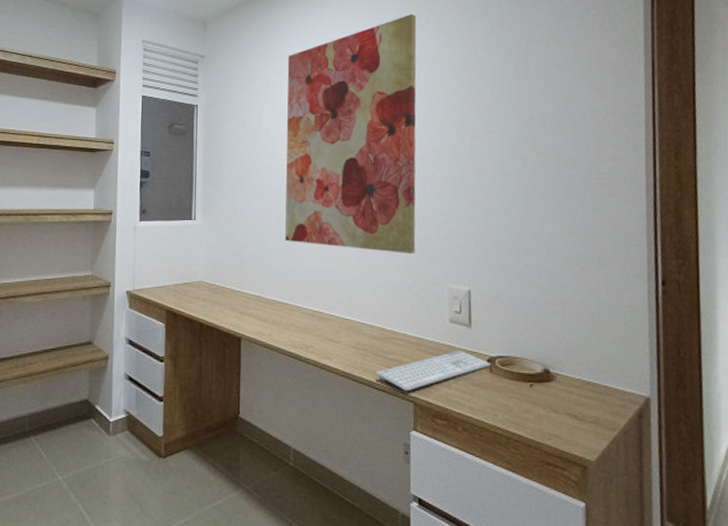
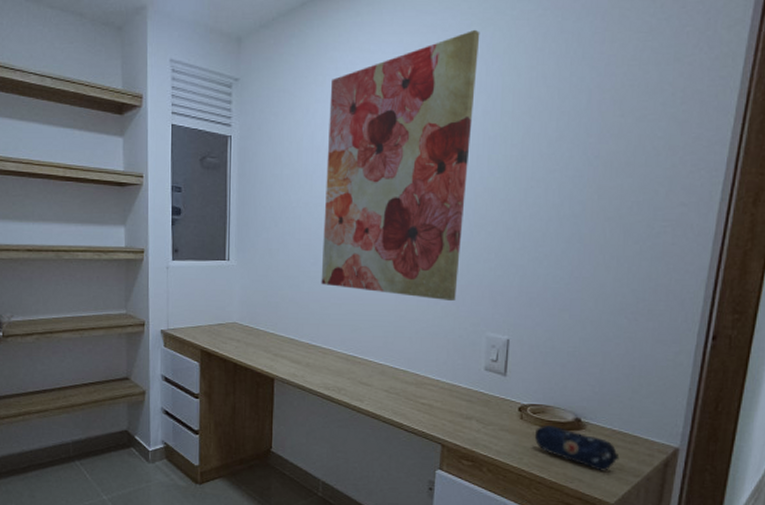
keyboard: present [376,350,492,392] -> none [407,397,523,435]
pencil case: none [505,378,593,426] -> present [534,425,620,471]

